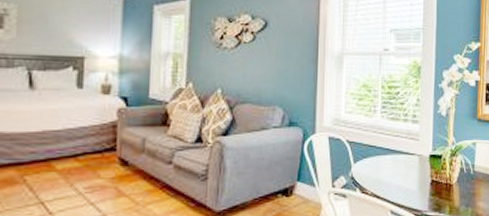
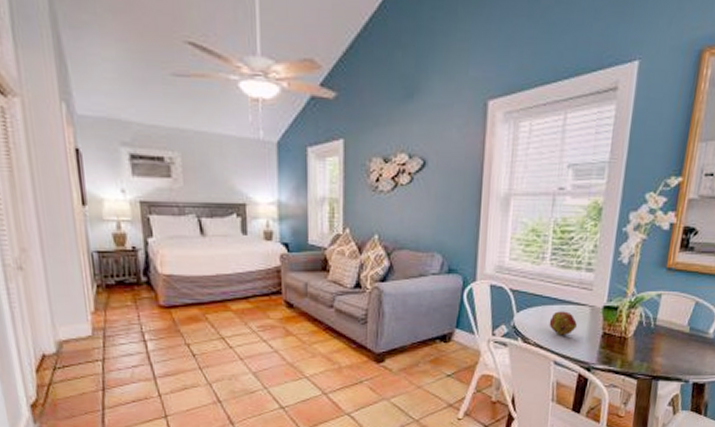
fruit: none [383,161,408,185] -> present [549,311,577,336]

